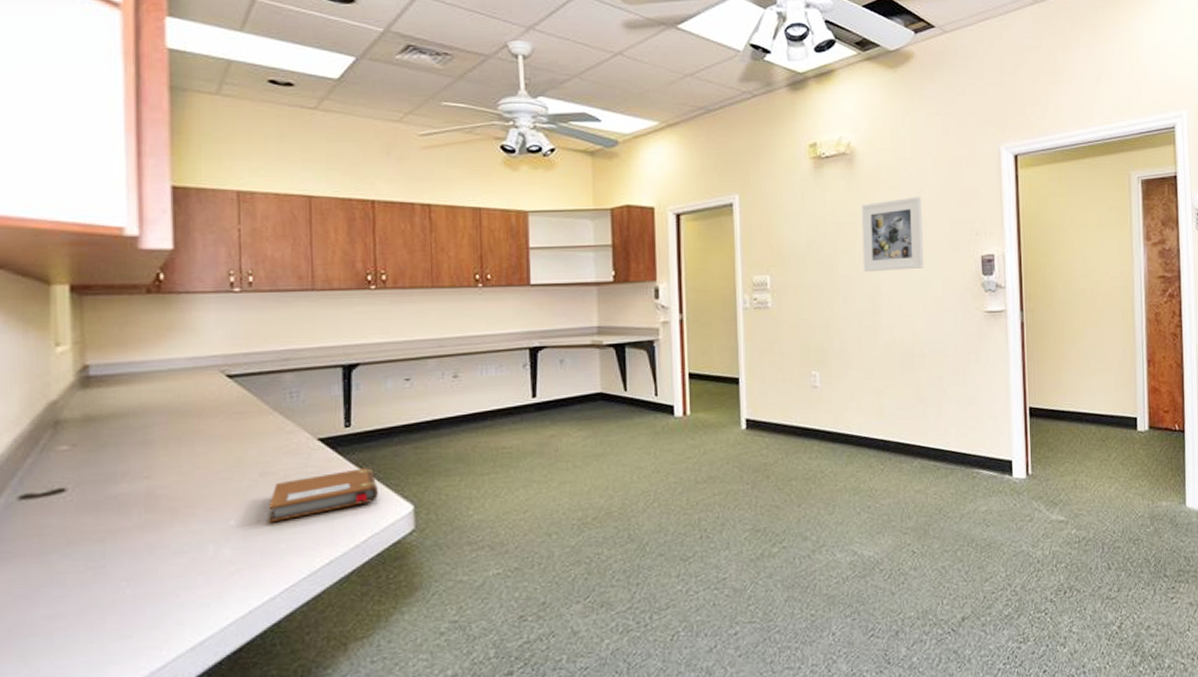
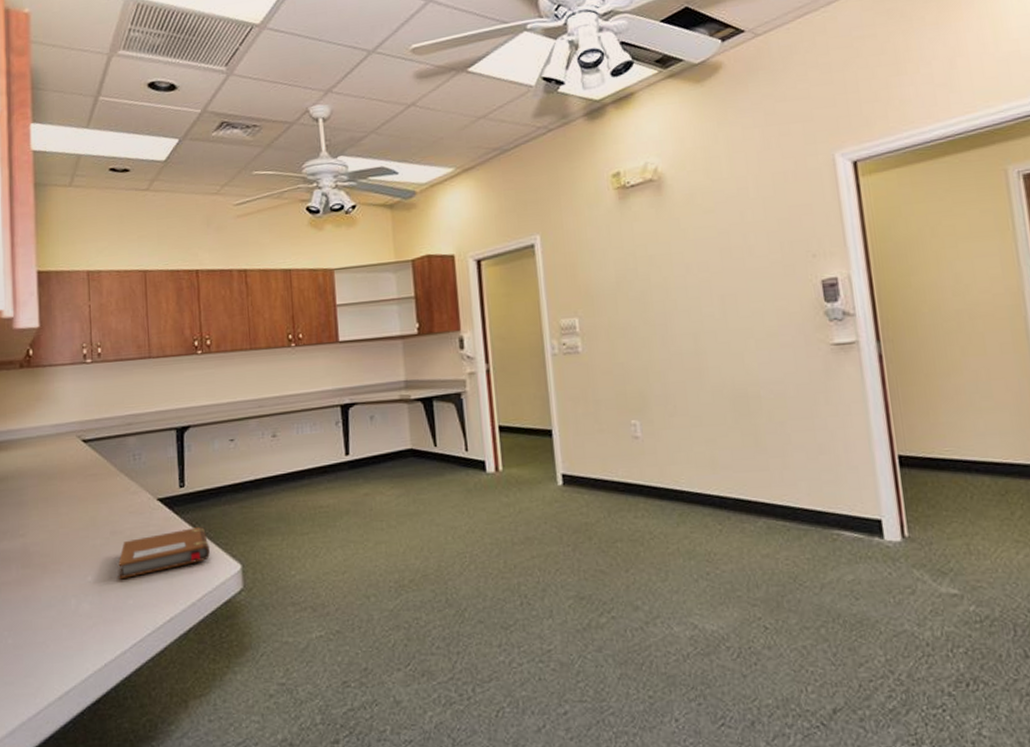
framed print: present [861,197,924,273] -> none [674,219,753,308]

